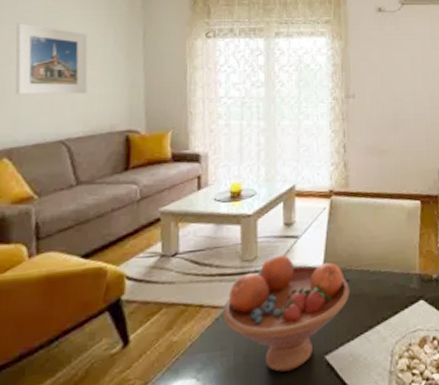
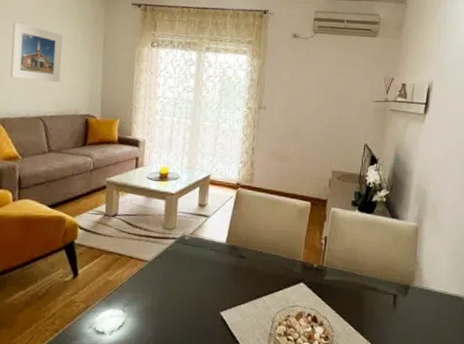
fruit bowl: present [223,254,350,372] -> none [146,227,245,318]

